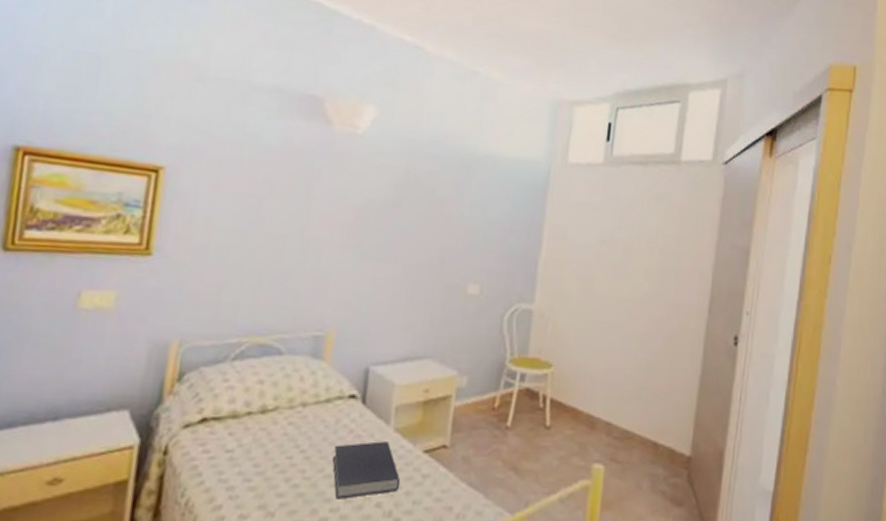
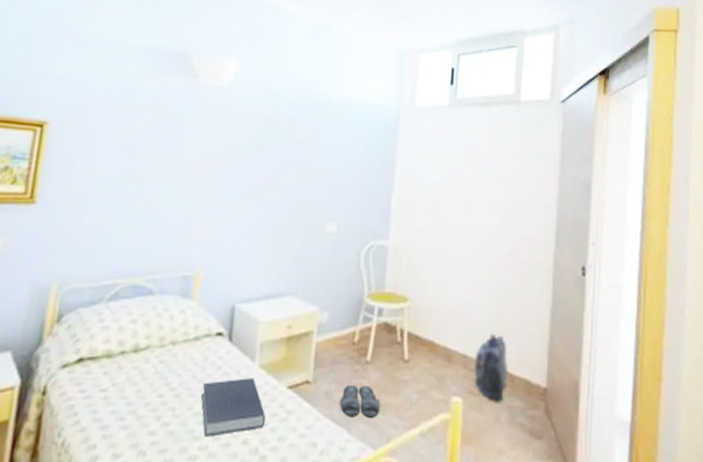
slippers: none [478,449,519,483] -> present [340,384,380,418]
backpack: none [617,401,653,470] -> present [473,333,509,403]

